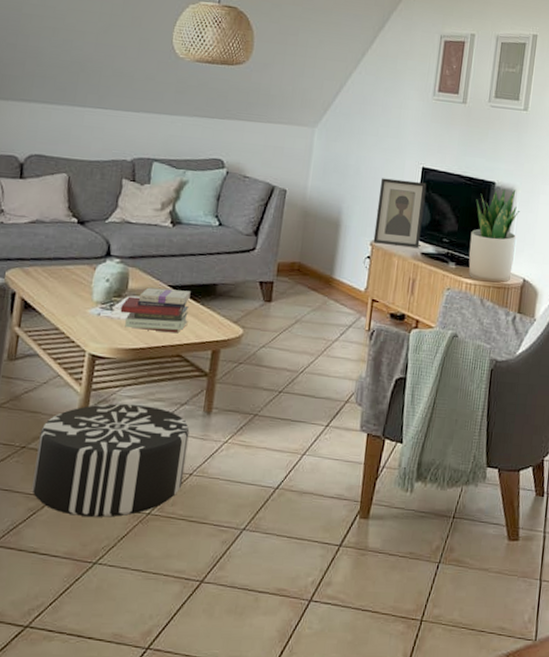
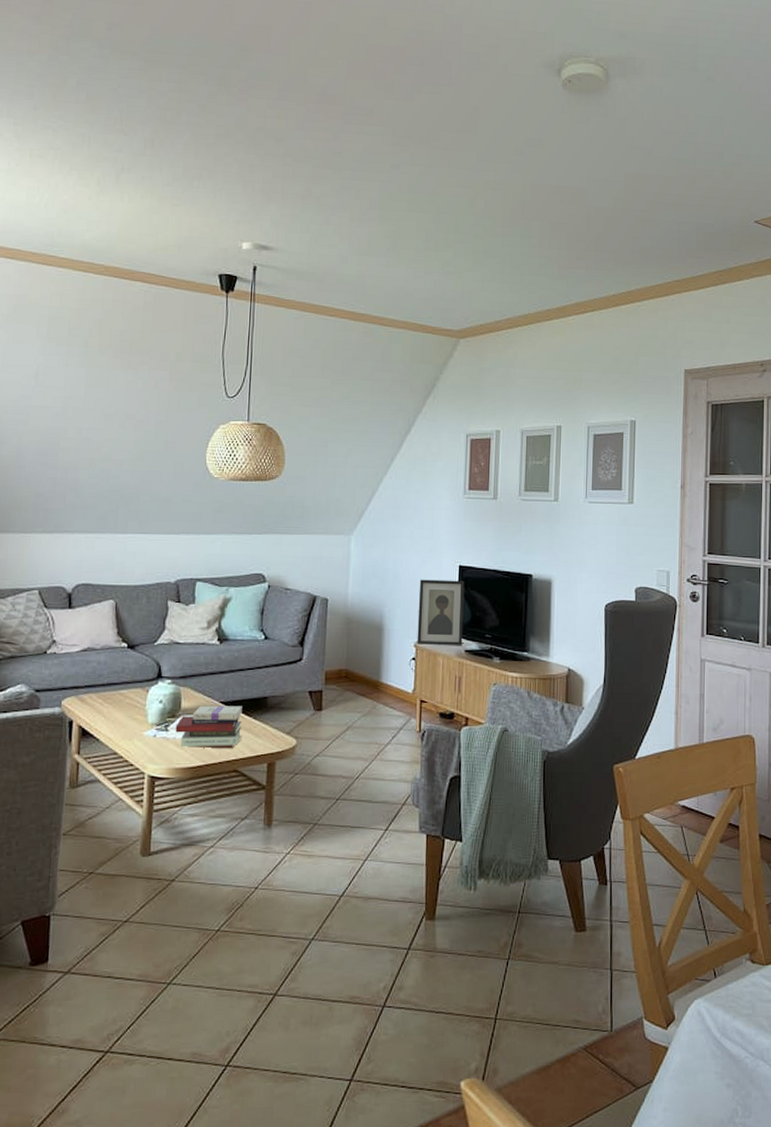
pouf: present [32,403,190,517] -> none [102,823,252,937]
planter: present [468,188,519,284] -> none [512,580,558,675]

